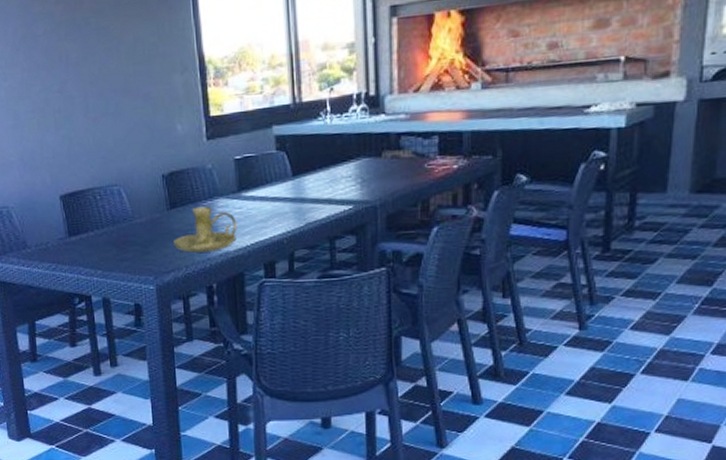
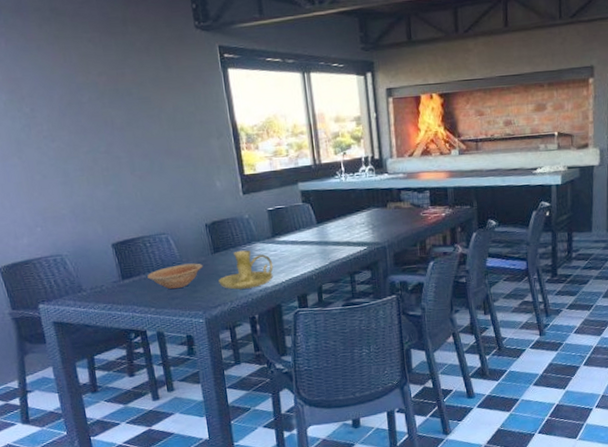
bowl: none [96,220,157,249] -> present [147,263,203,289]

